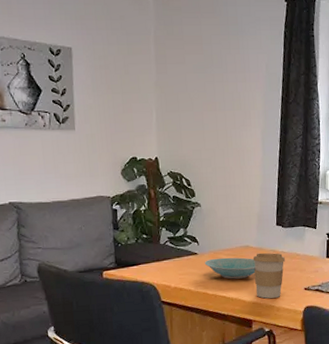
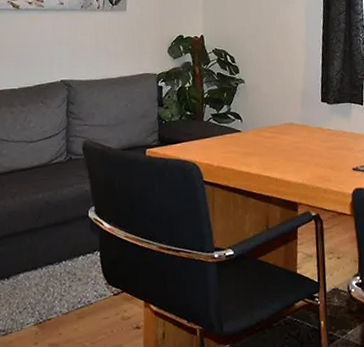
bowl: present [204,257,256,279] -> none [247,135,301,158]
coffee cup: present [253,252,285,299] -> none [297,130,331,179]

